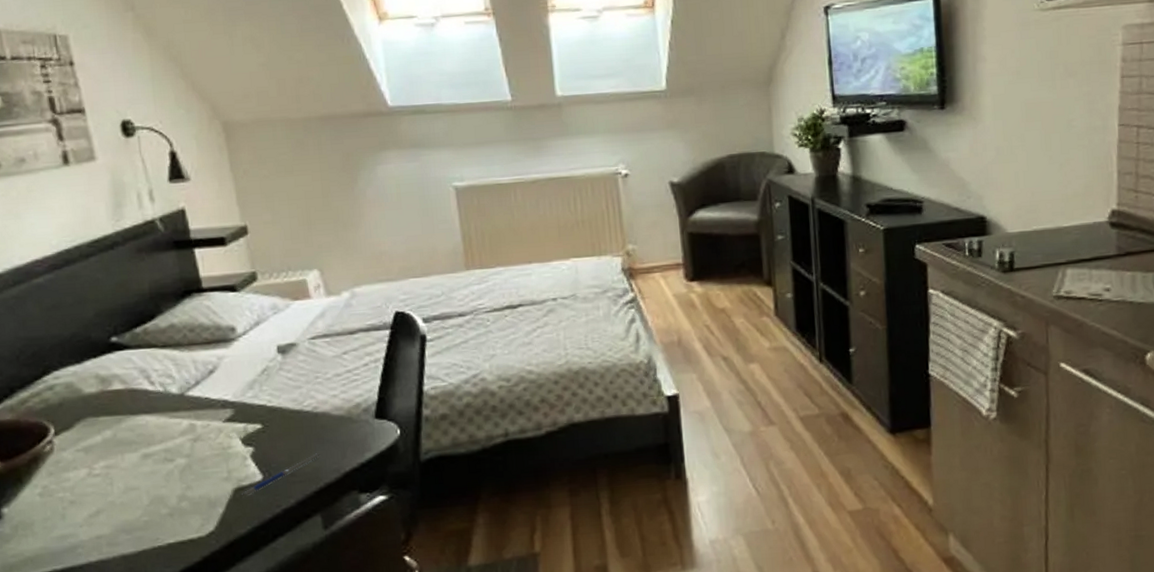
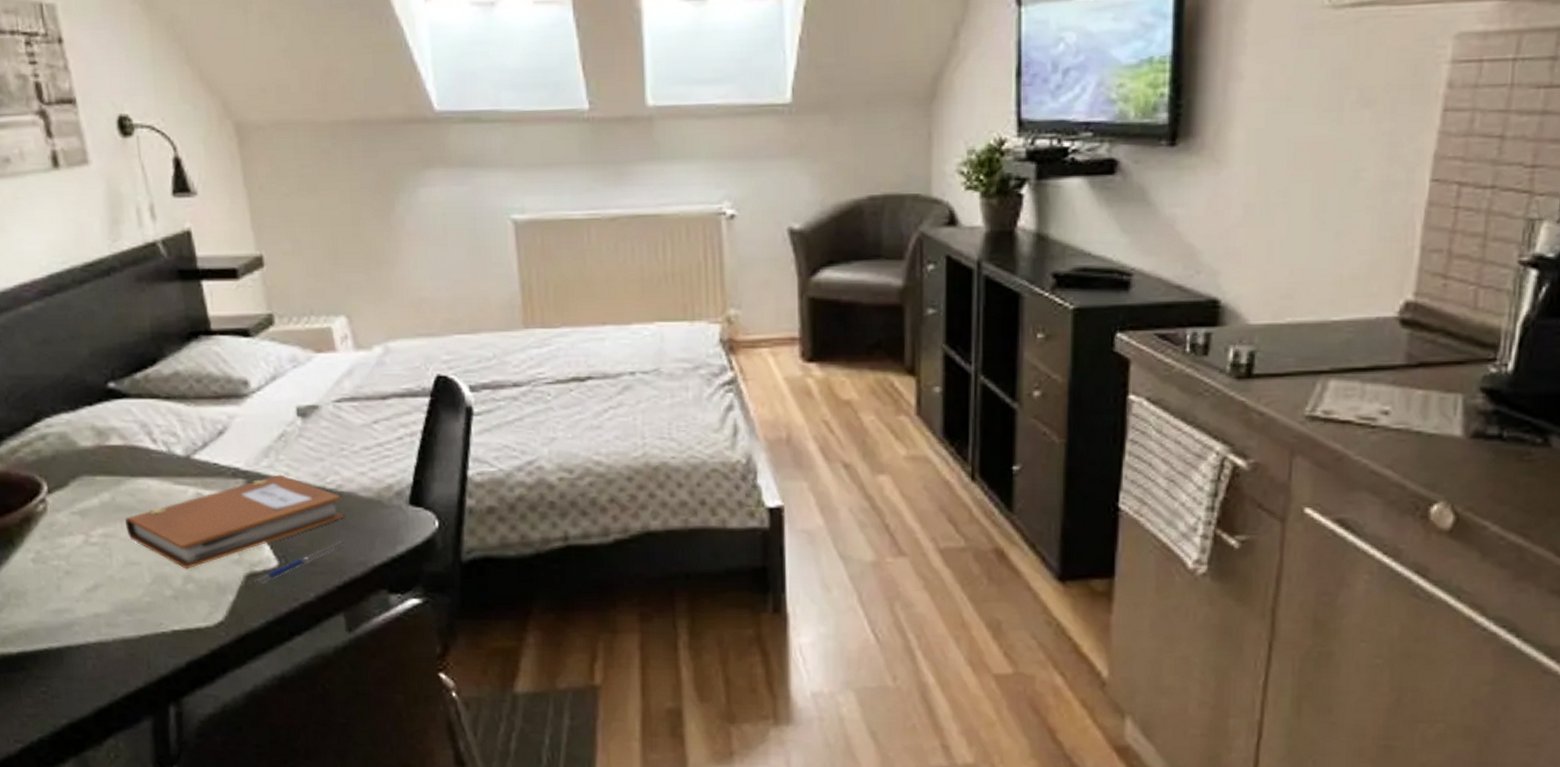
notebook: none [125,402,320,490] -> present [125,474,345,570]

